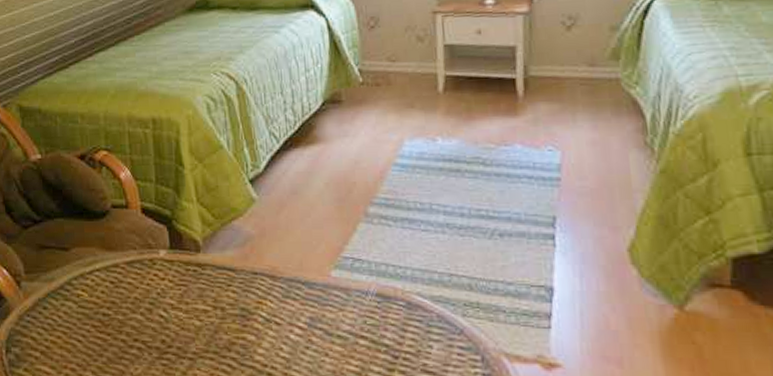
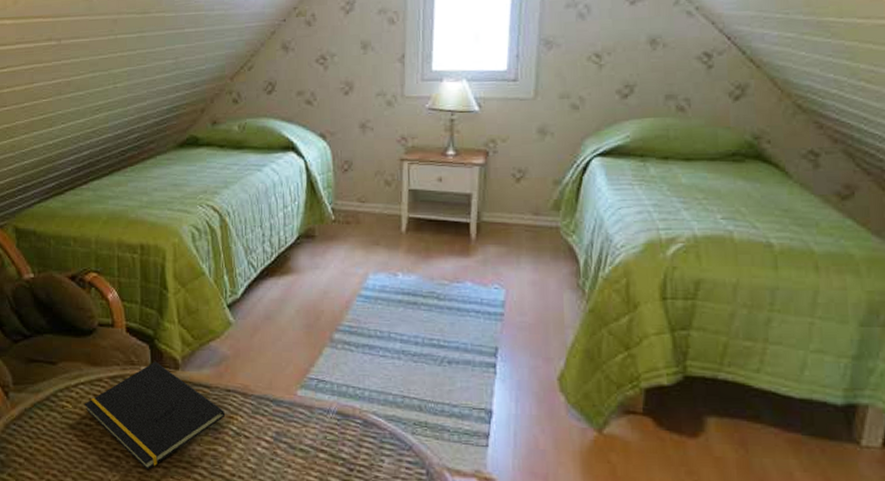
notepad: none [100,244,254,363] -> present [84,361,226,471]

